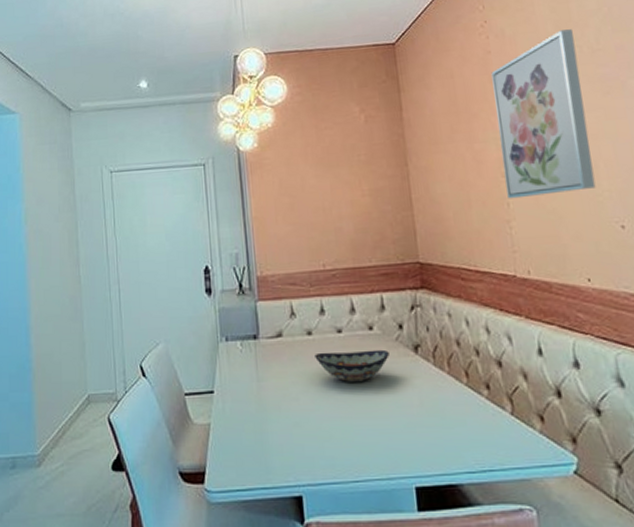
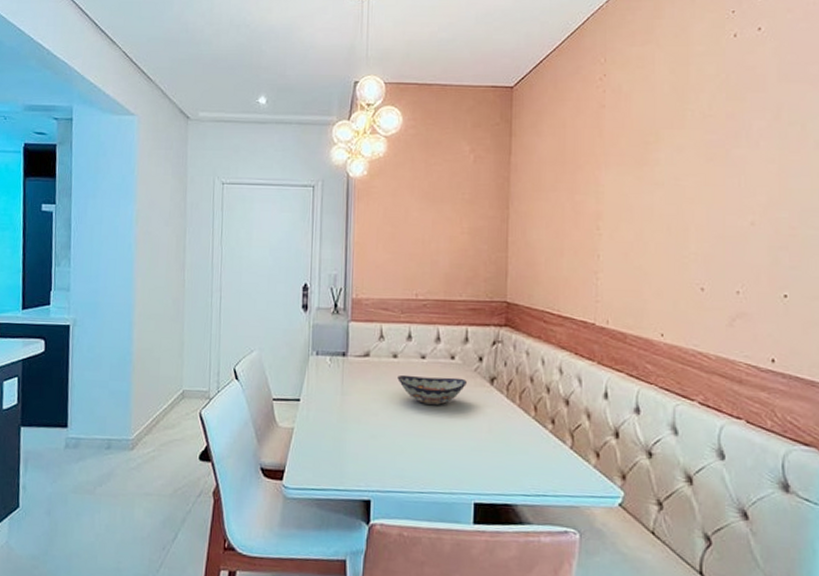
wall art: present [491,29,596,199] -> none [599,92,687,252]

